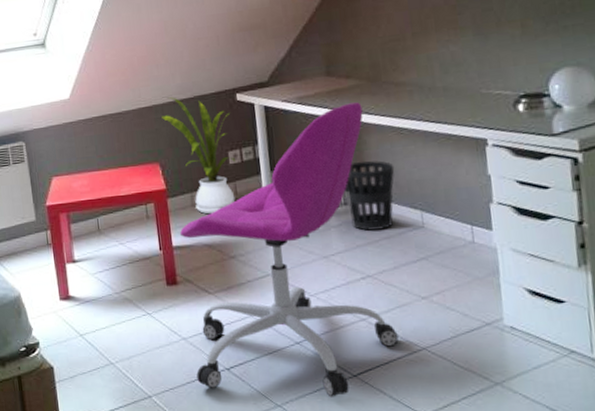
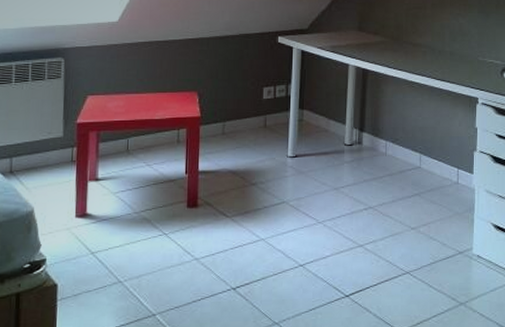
house plant: present [161,97,236,214] -> none [206,32,270,143]
office chair: present [180,102,399,398] -> none [203,56,388,316]
wastebasket: present [345,160,395,231] -> none [361,108,404,169]

